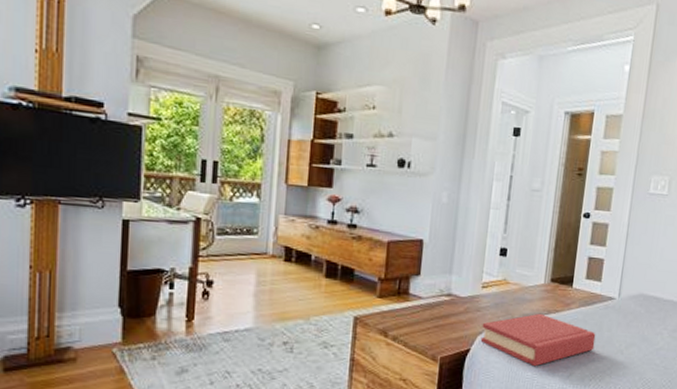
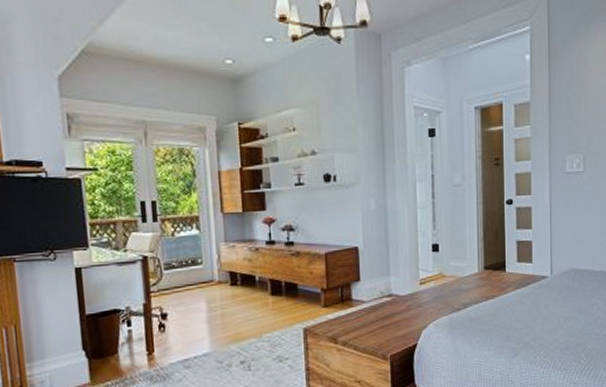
hardback book: present [480,313,596,367] -> none [425,300,535,352]

